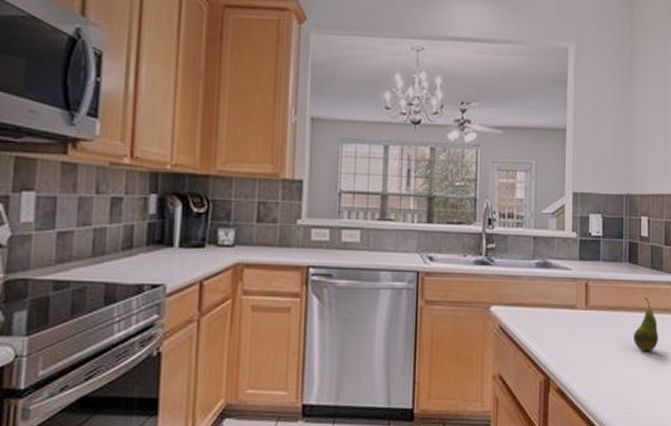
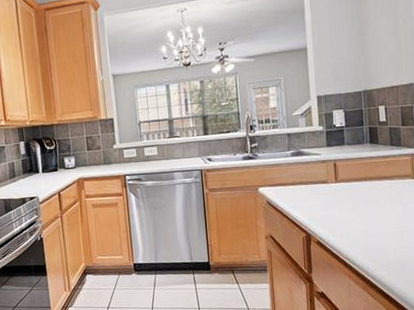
fruit: present [634,297,659,351] -> none [379,168,402,209]

